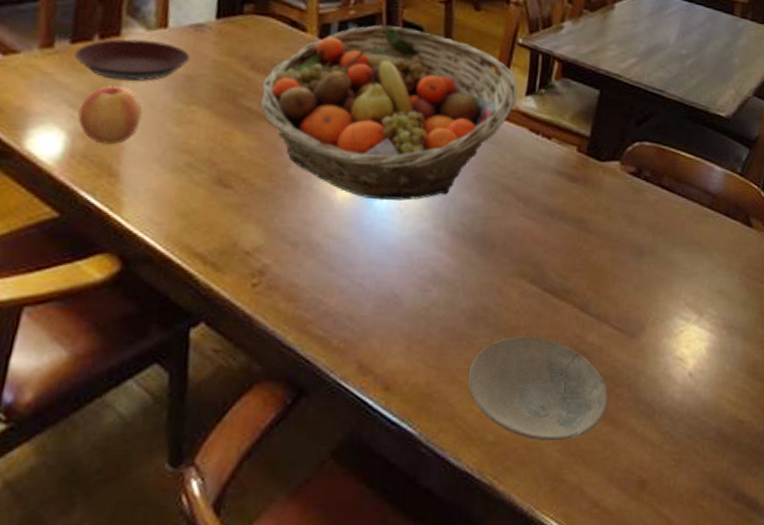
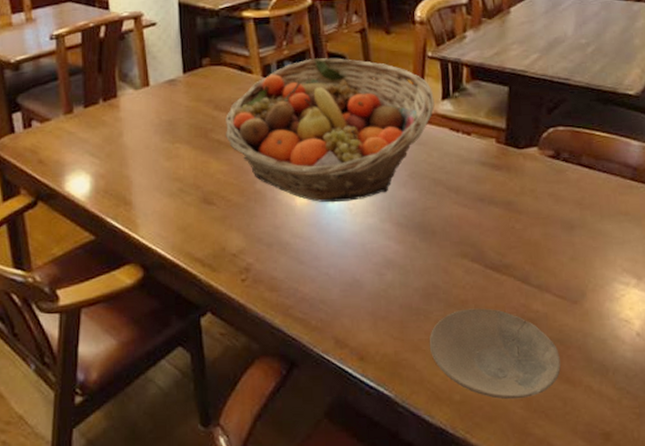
plate: present [74,39,191,82] -> none [88,98,169,132]
apple: present [78,85,142,145] -> none [97,135,141,181]

